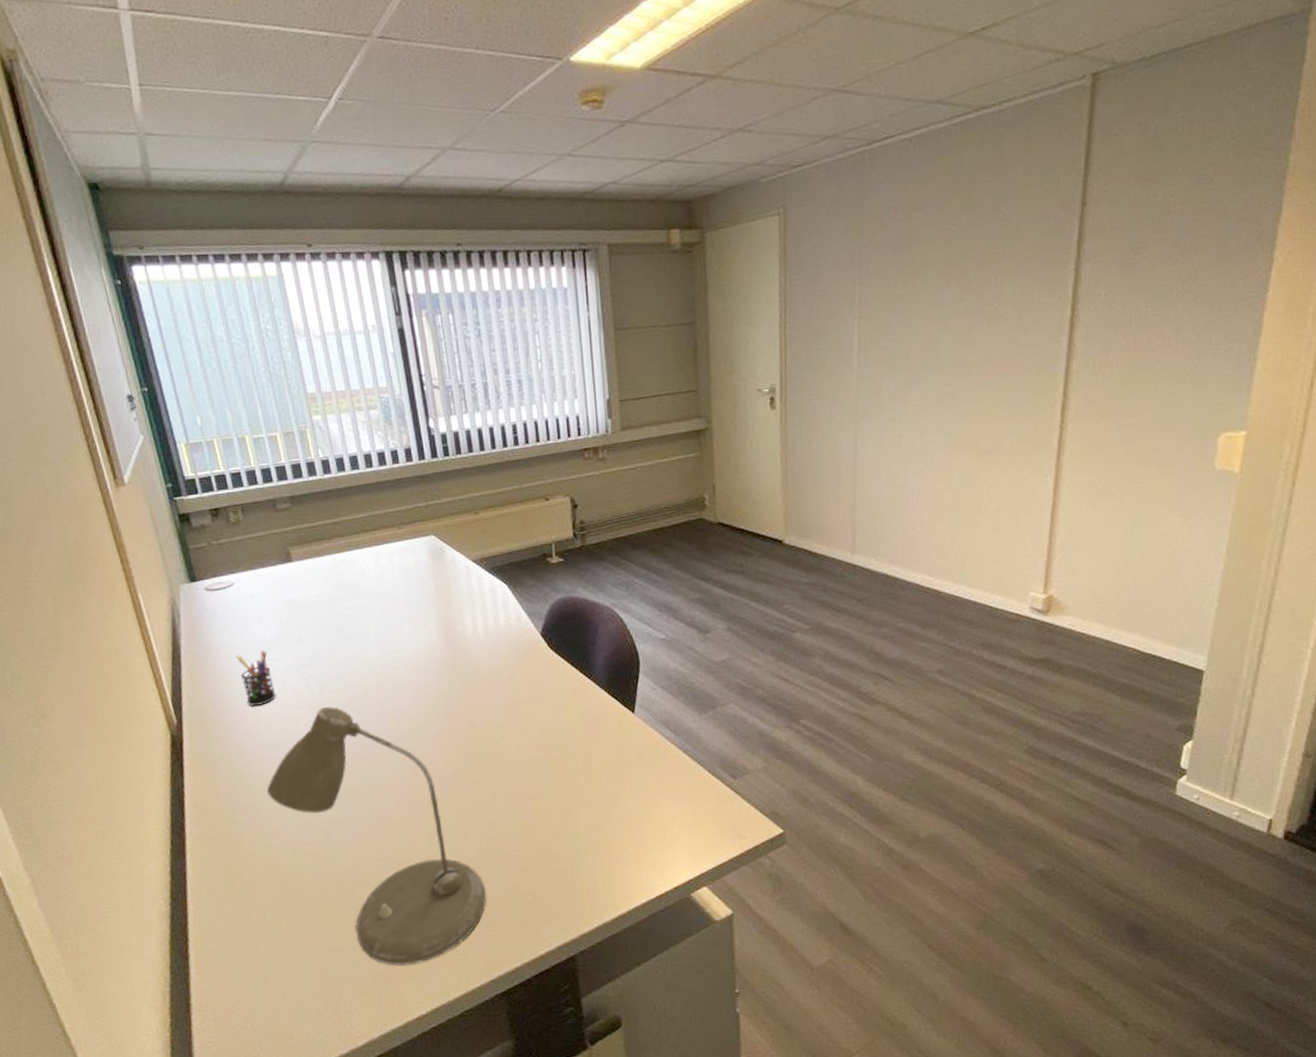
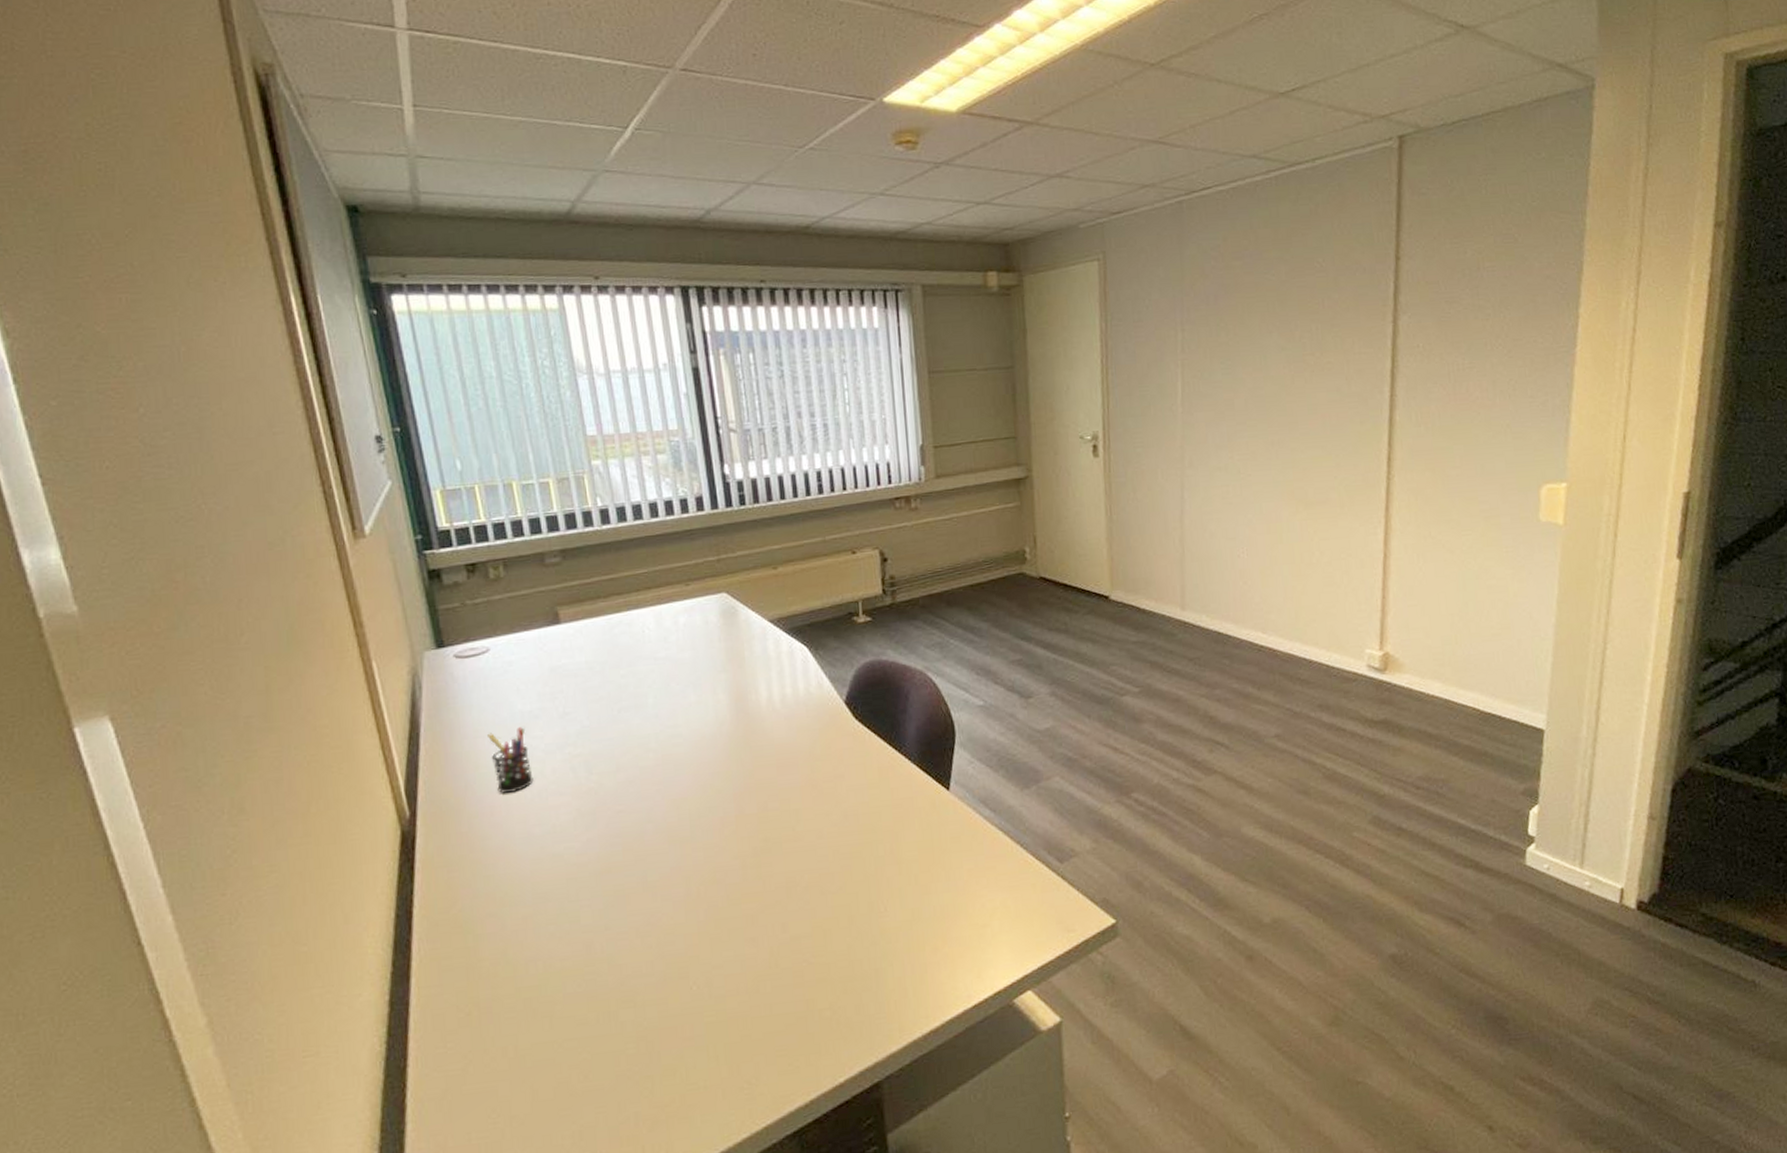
desk lamp: present [266,706,487,966] -> none [515,792,778,1106]

